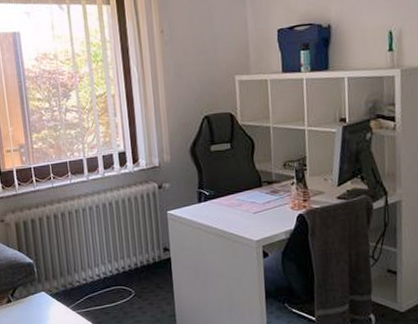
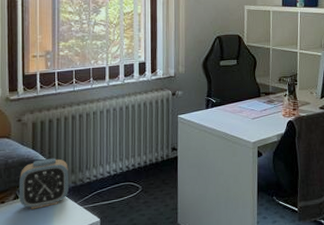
alarm clock: none [9,260,60,314] -> present [19,158,68,210]

